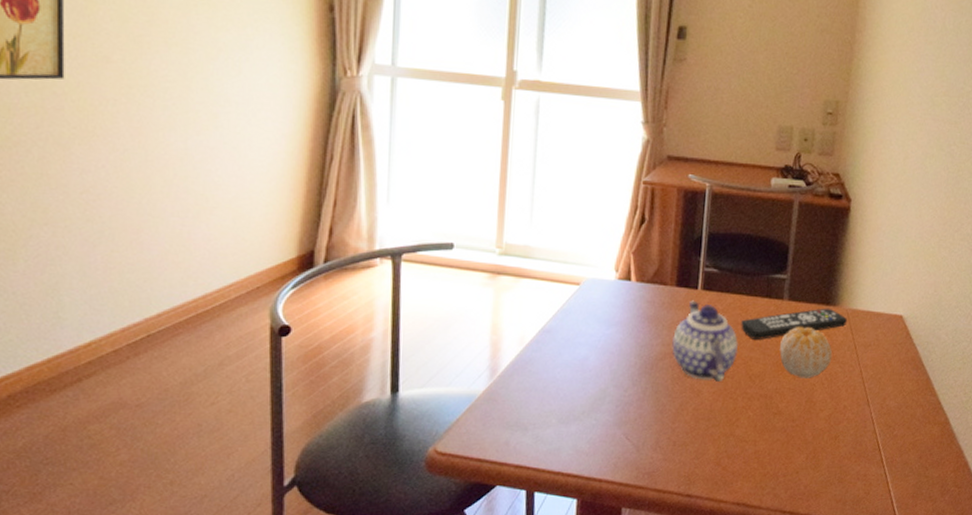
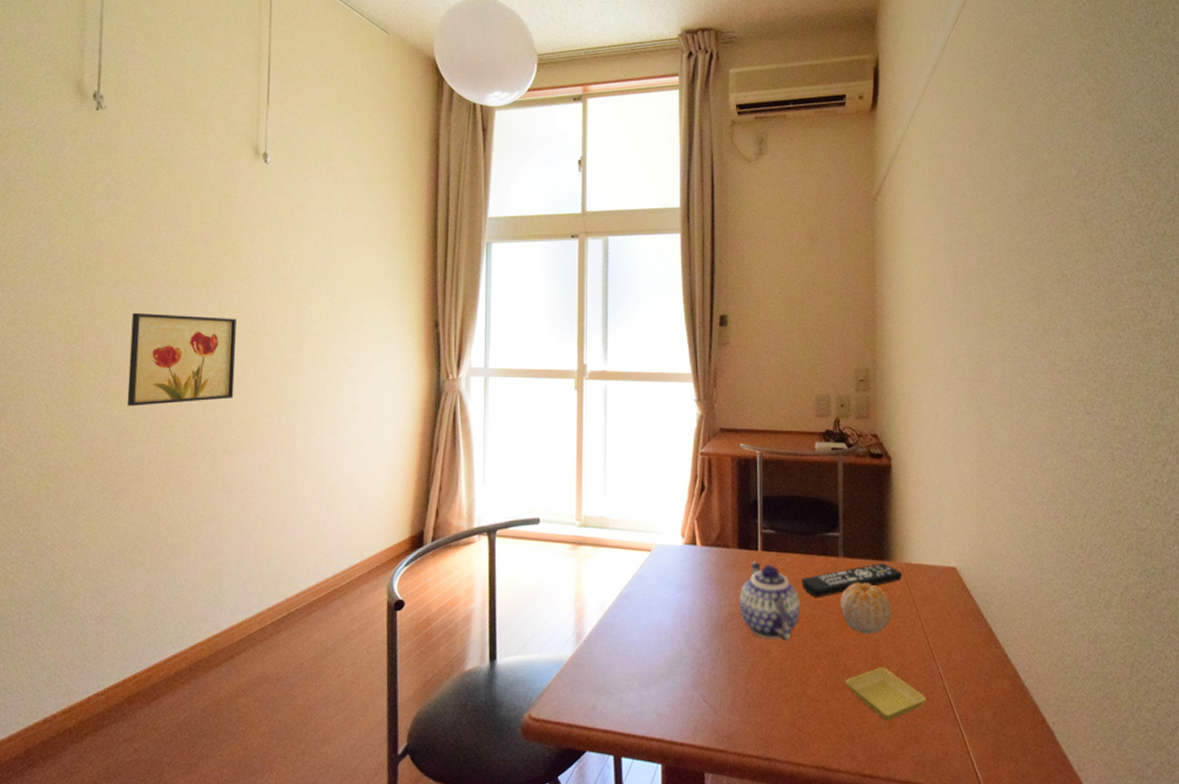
saucer: none [775,411,855,462] -> present [845,667,926,721]

